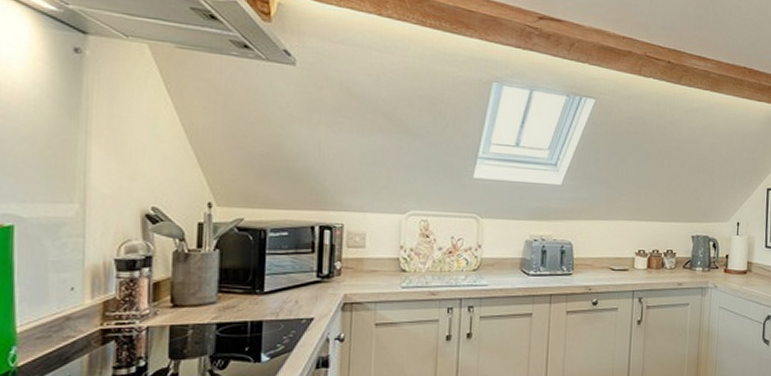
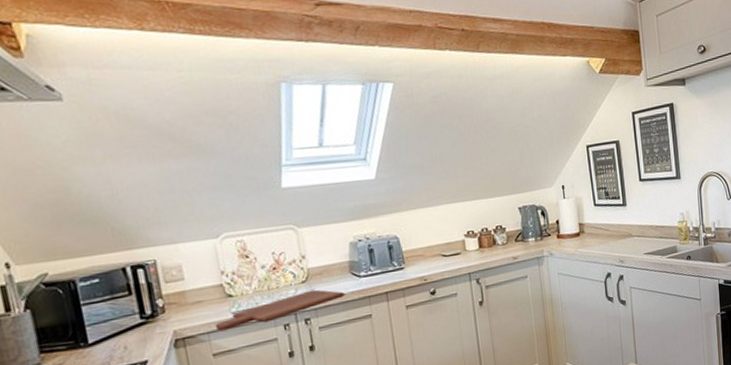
cutting board: none [383,279,511,303] -> present [214,289,345,332]

